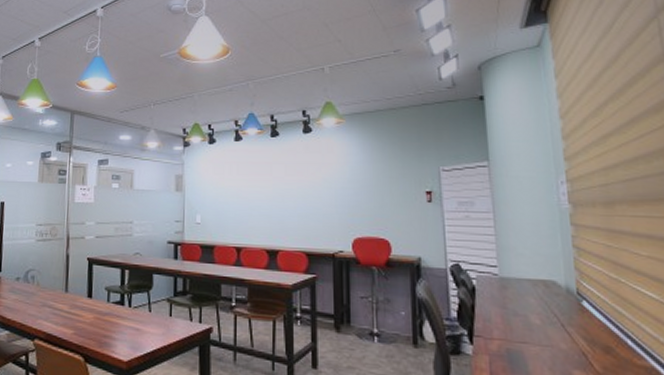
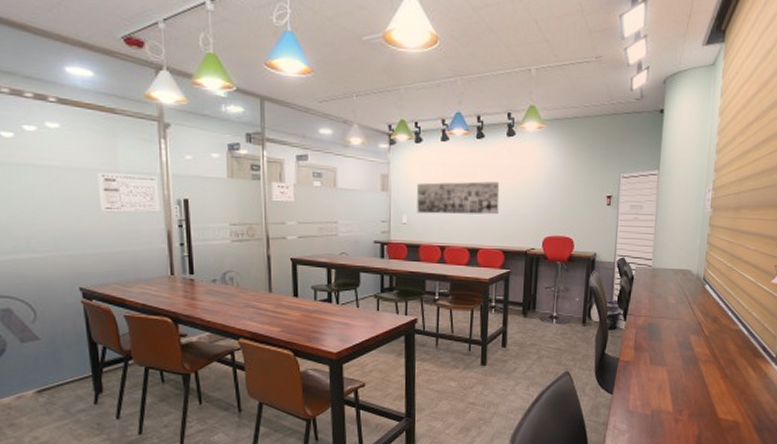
wall art: none [211,179,299,214] -> present [417,181,500,215]

